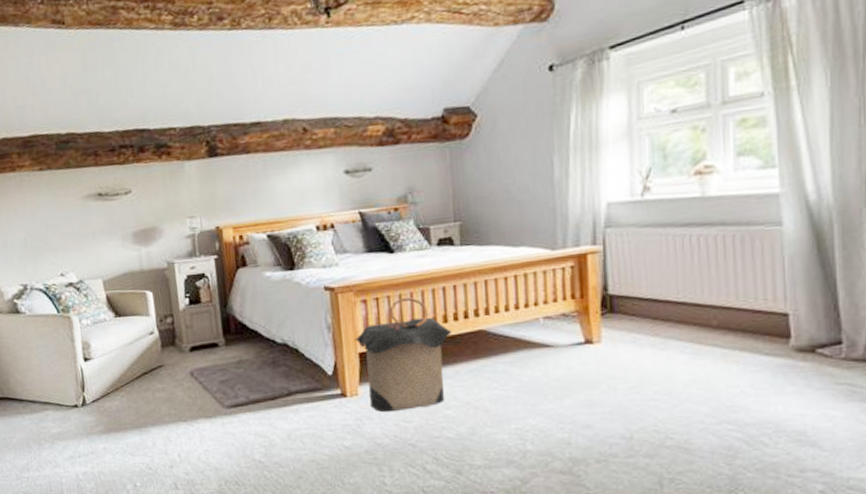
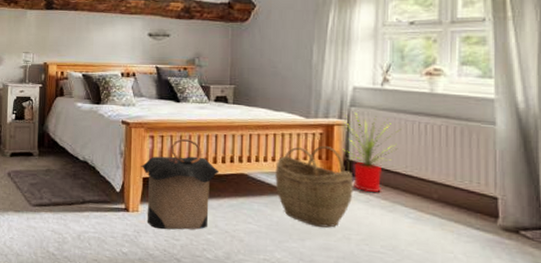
woven basket: none [520,280,617,381] -> present [275,145,354,228]
house plant: none [598,234,669,331] -> present [343,112,402,193]

